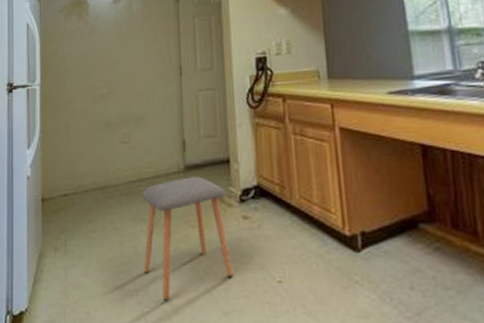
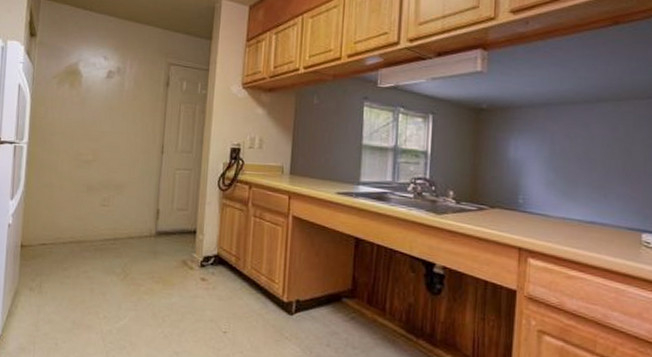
stool: present [142,176,234,301] -> none [109,241,189,340]

